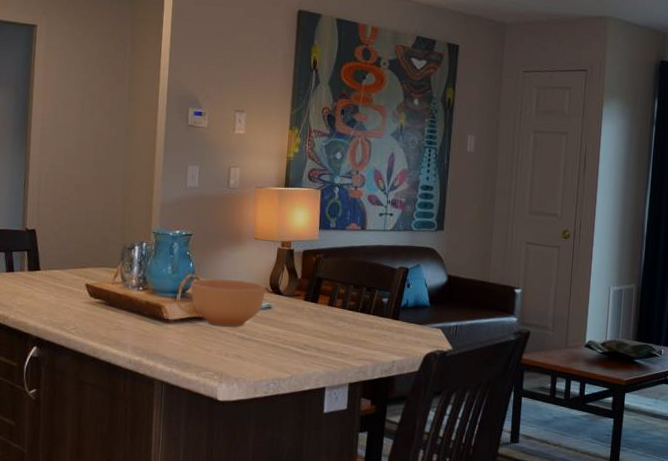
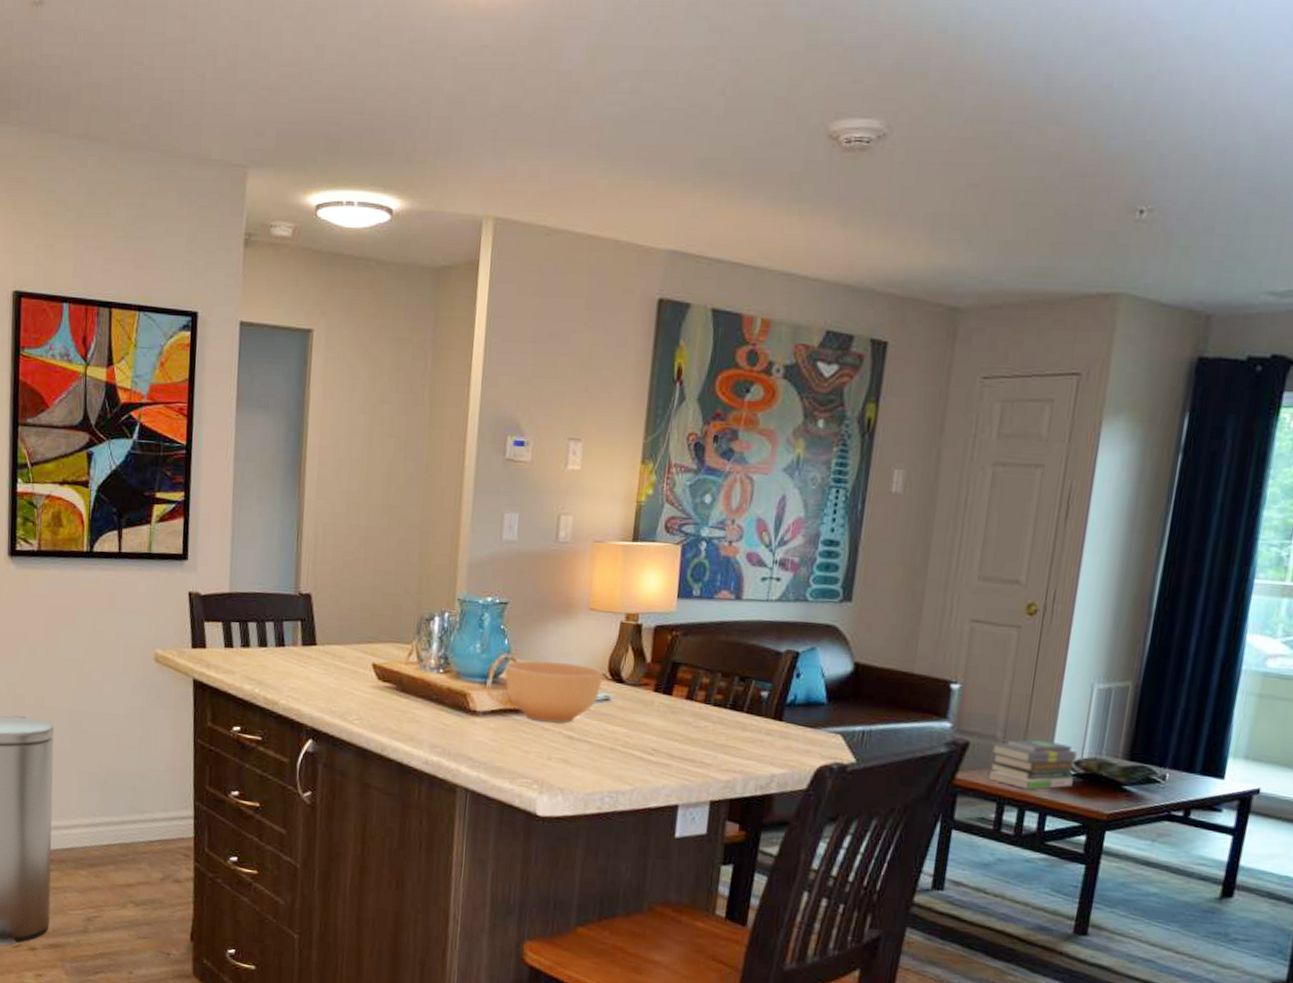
books: none [545,328,603,365] -> present [989,739,1077,790]

